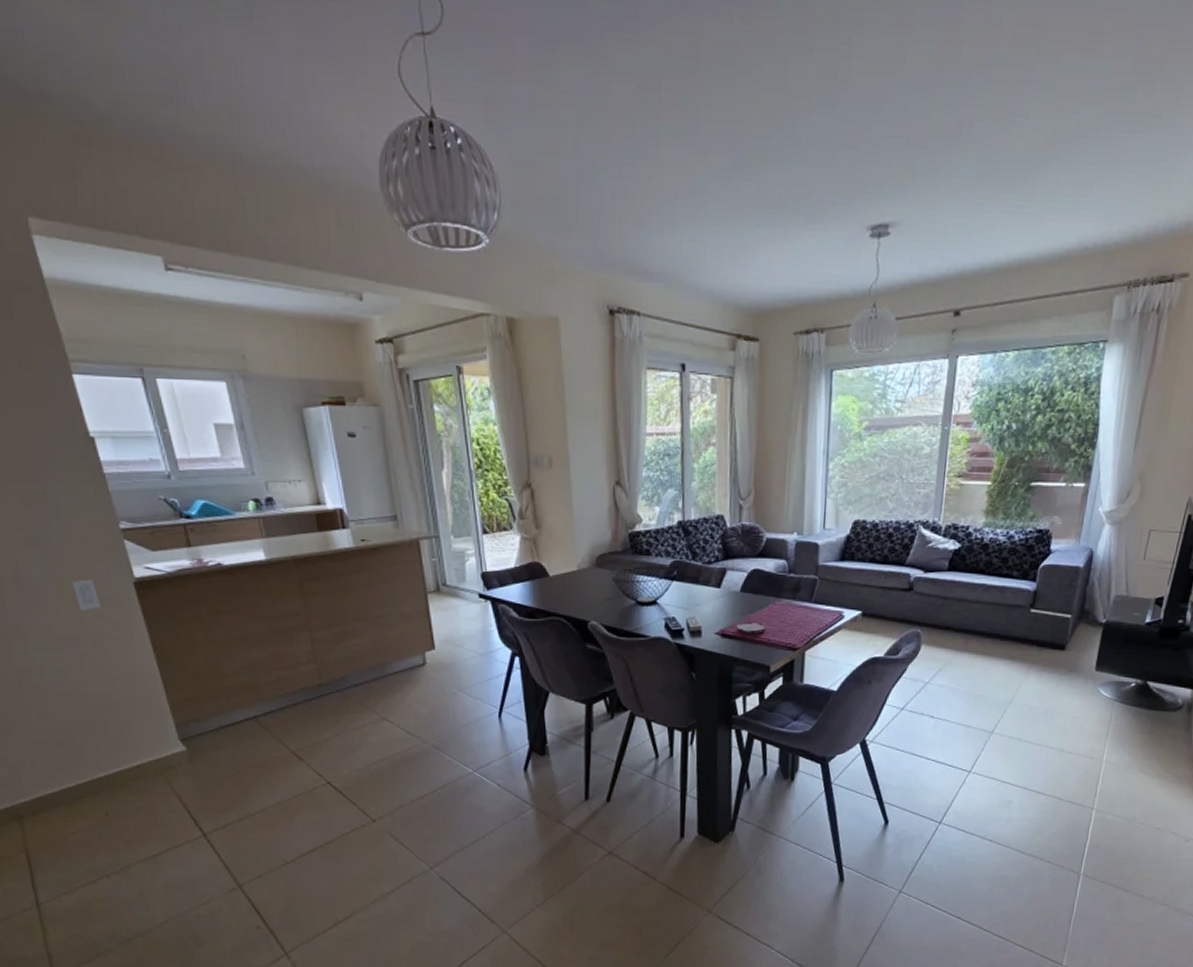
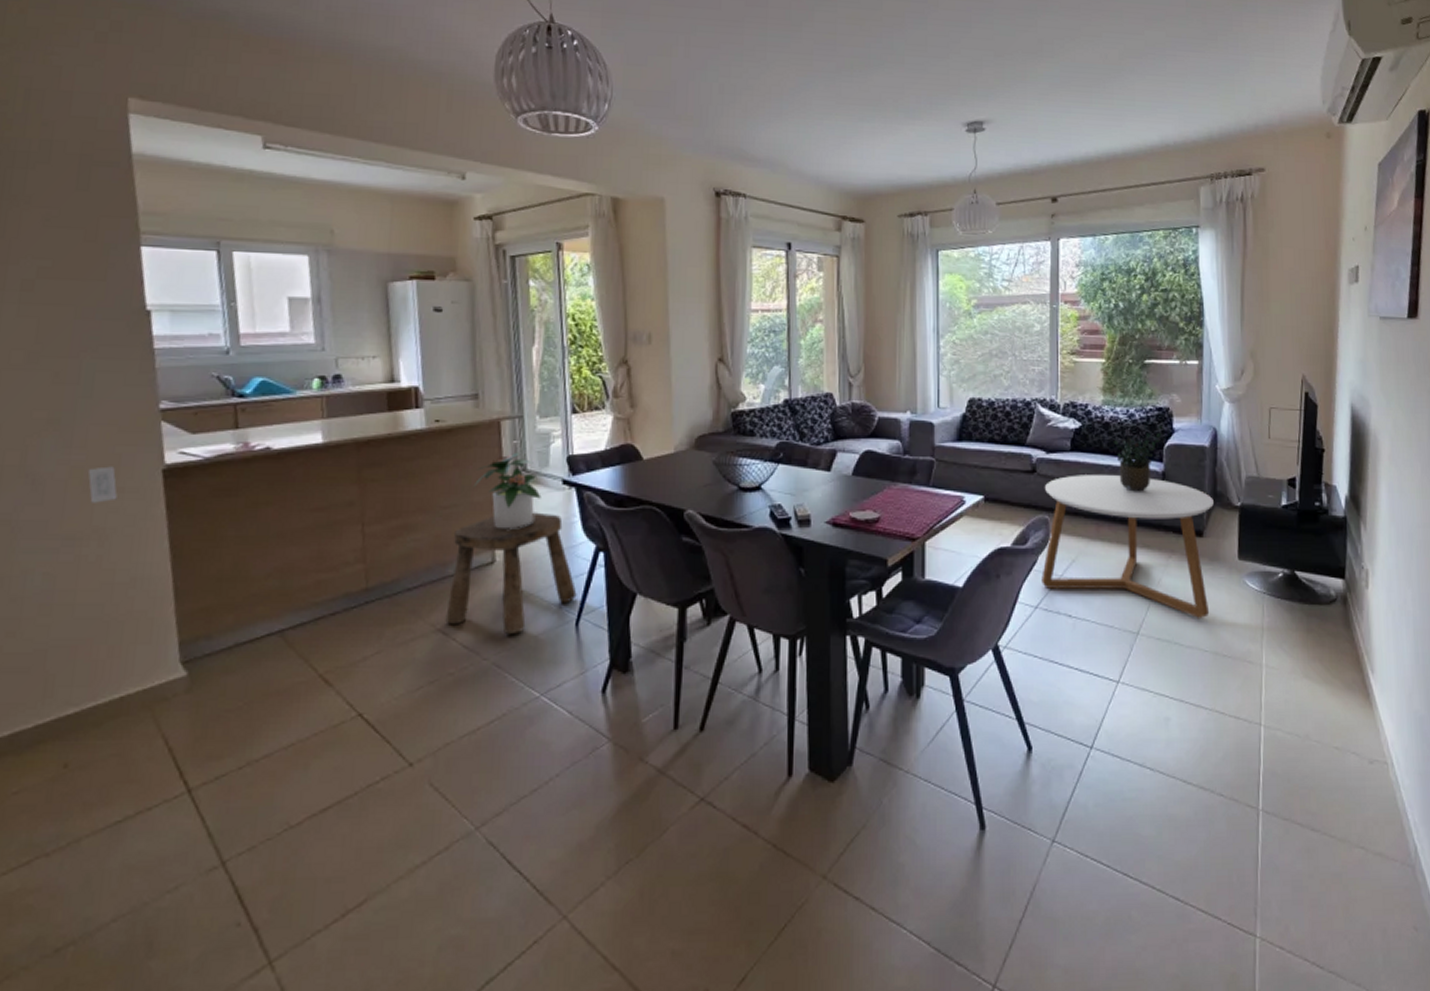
stool: none [389,622,498,724] -> present [445,512,577,635]
potted plant: none [401,567,461,637] -> present [475,451,541,530]
coffee table: none [909,593,1080,721] -> present [1042,475,1214,618]
potted plant: none [990,547,1041,609] -> present [1113,426,1163,492]

